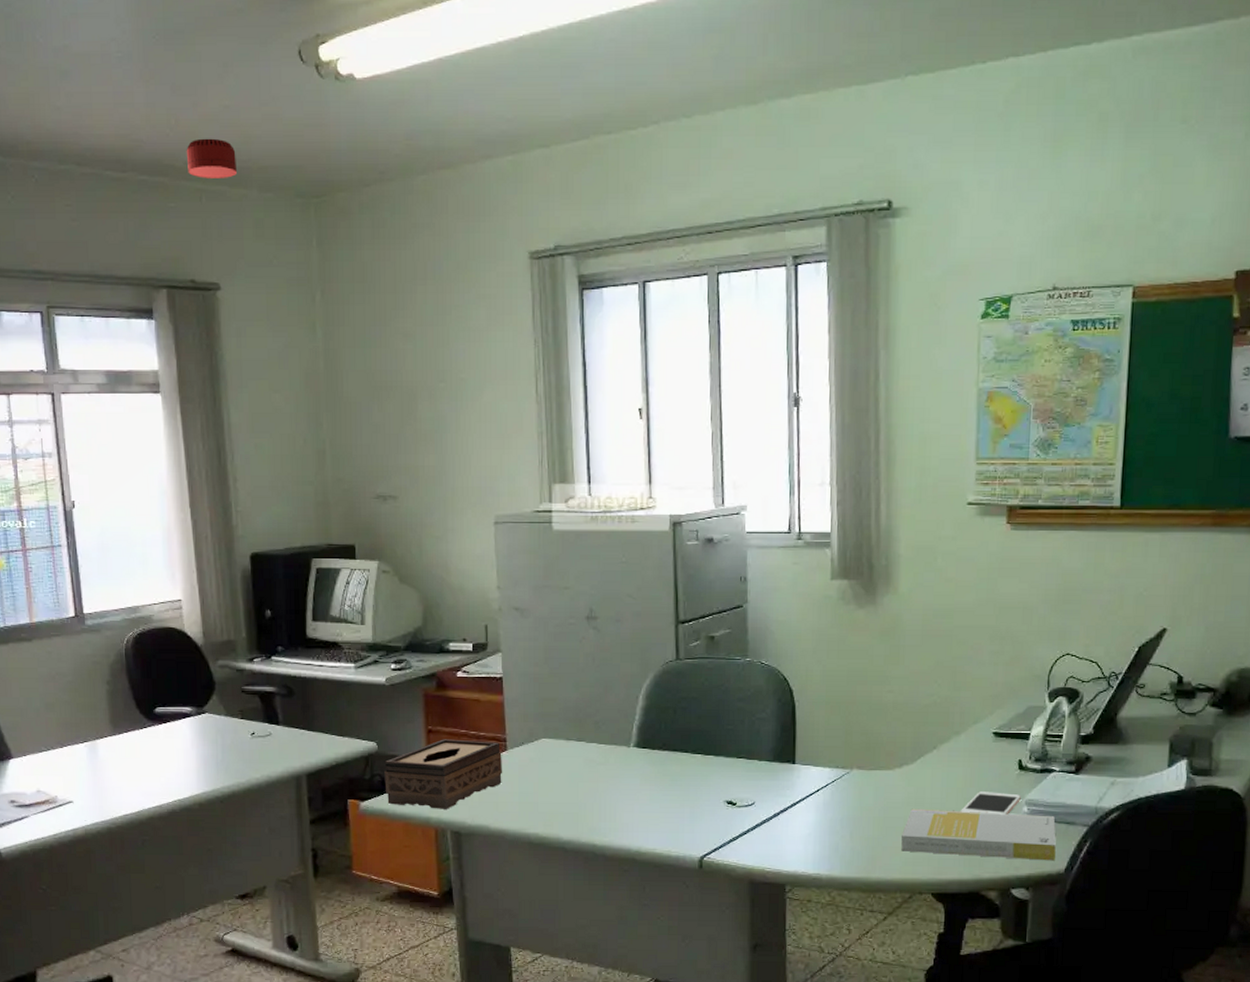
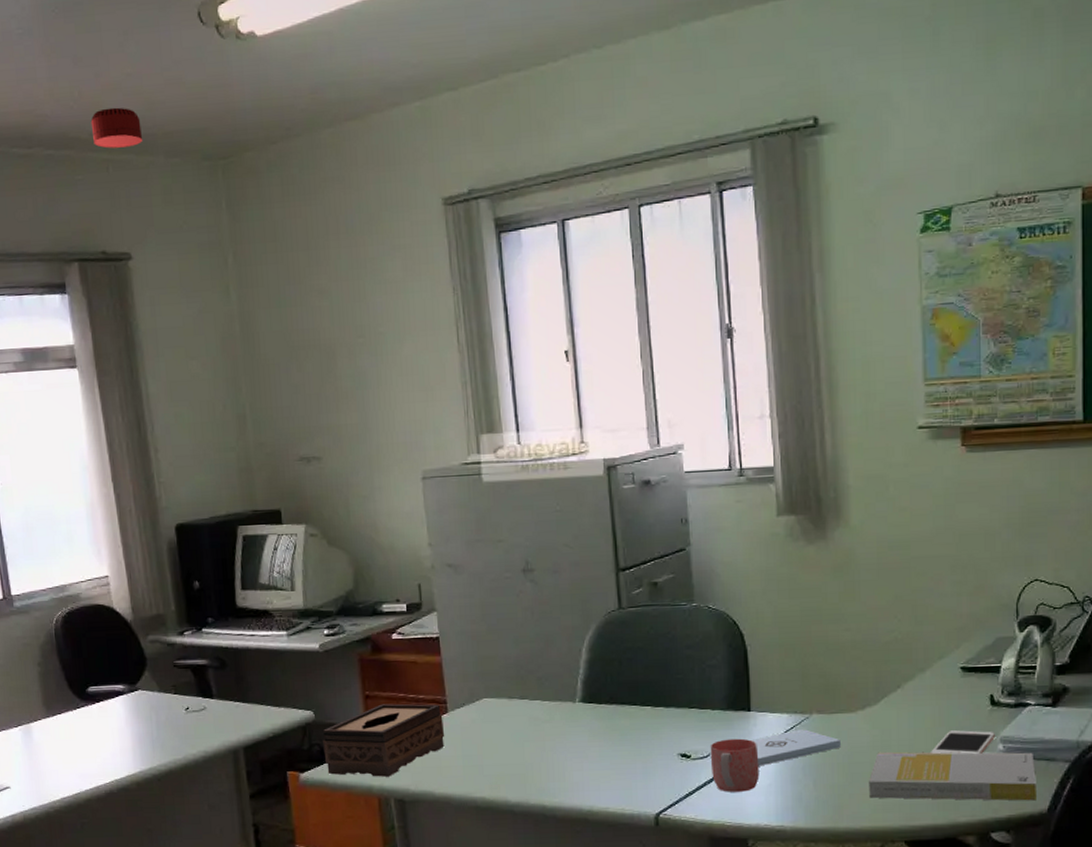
mug: none [754,789,800,840] -> present [710,738,760,792]
notepad: none [793,783,878,817] -> present [750,729,841,766]

